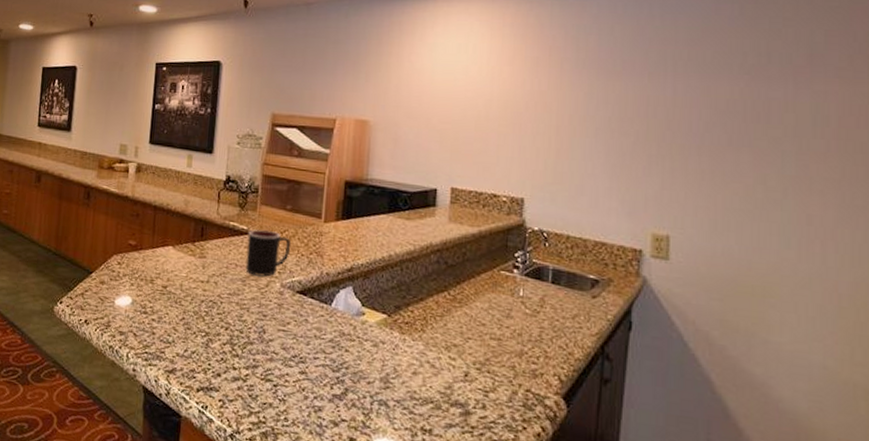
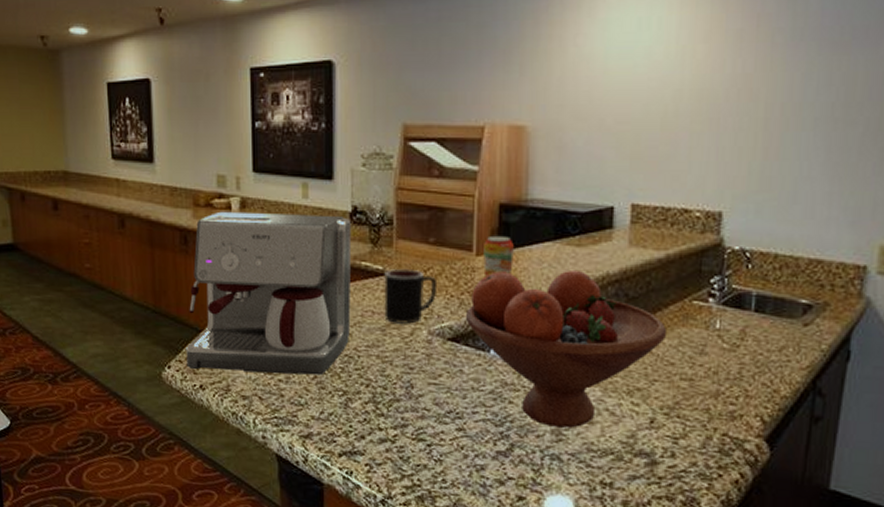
coffee maker: none [76,173,225,317] -> present [186,211,352,376]
fruit bowl: none [313,236,480,377] -> present [466,269,668,428]
beverage can: none [329,206,355,241] -> present [483,235,514,278]

